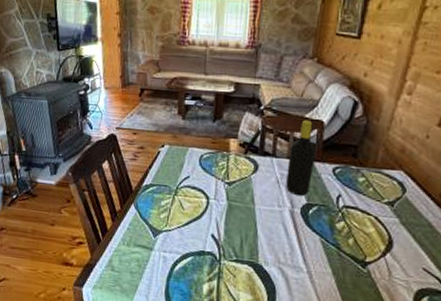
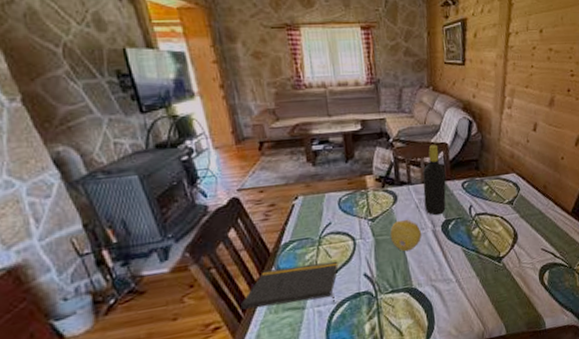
notepad: none [101,205,189,255] -> present [240,261,339,310]
fruit: none [244,191,278,225] -> present [390,220,422,252]

